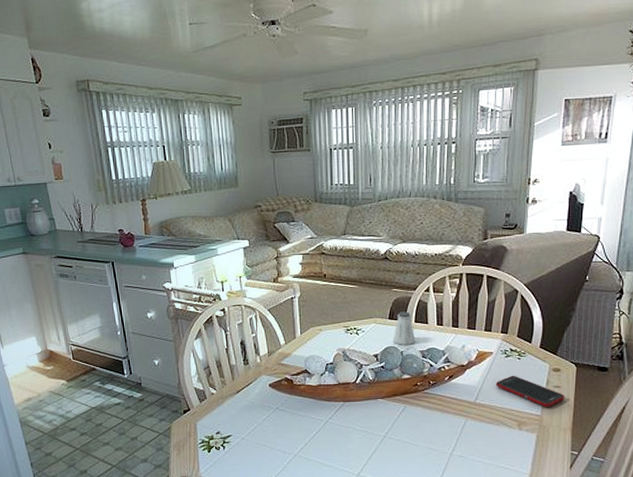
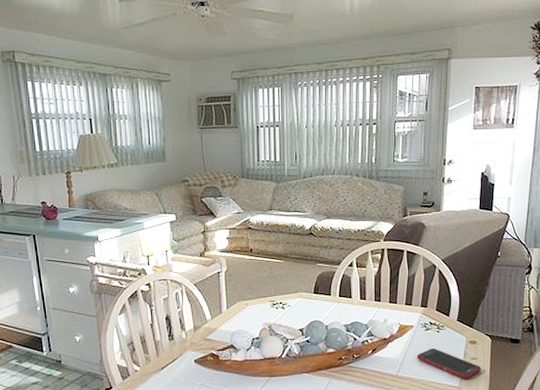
saltshaker: present [393,311,416,345] -> none [318,286,340,319]

